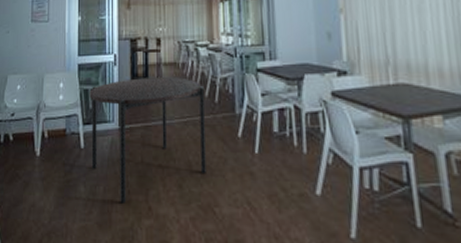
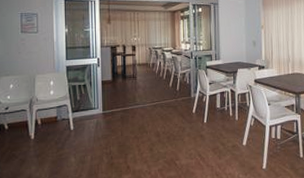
dining table: present [89,76,206,204] -> none [77,73,170,166]

